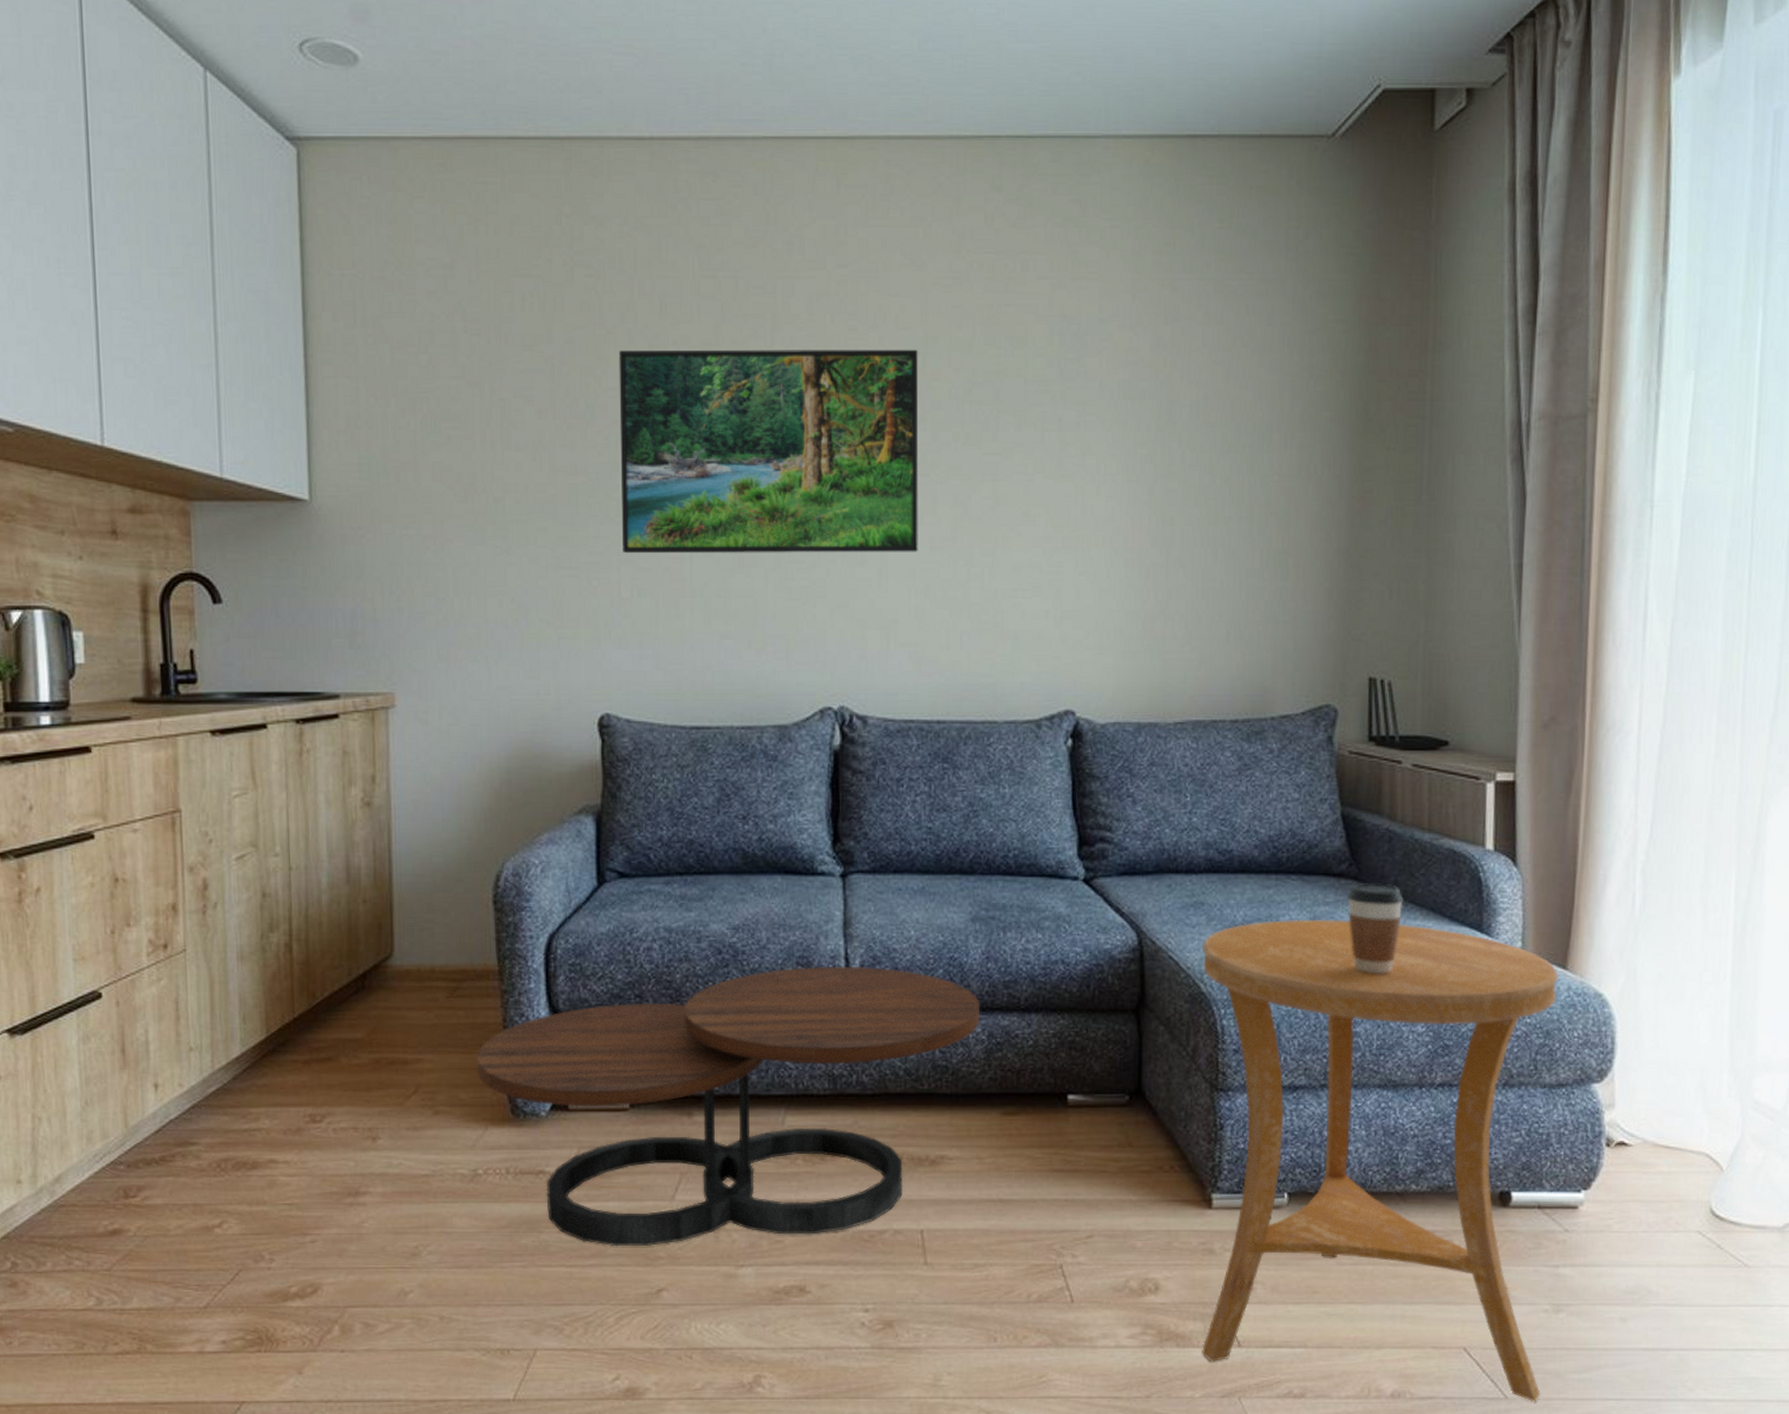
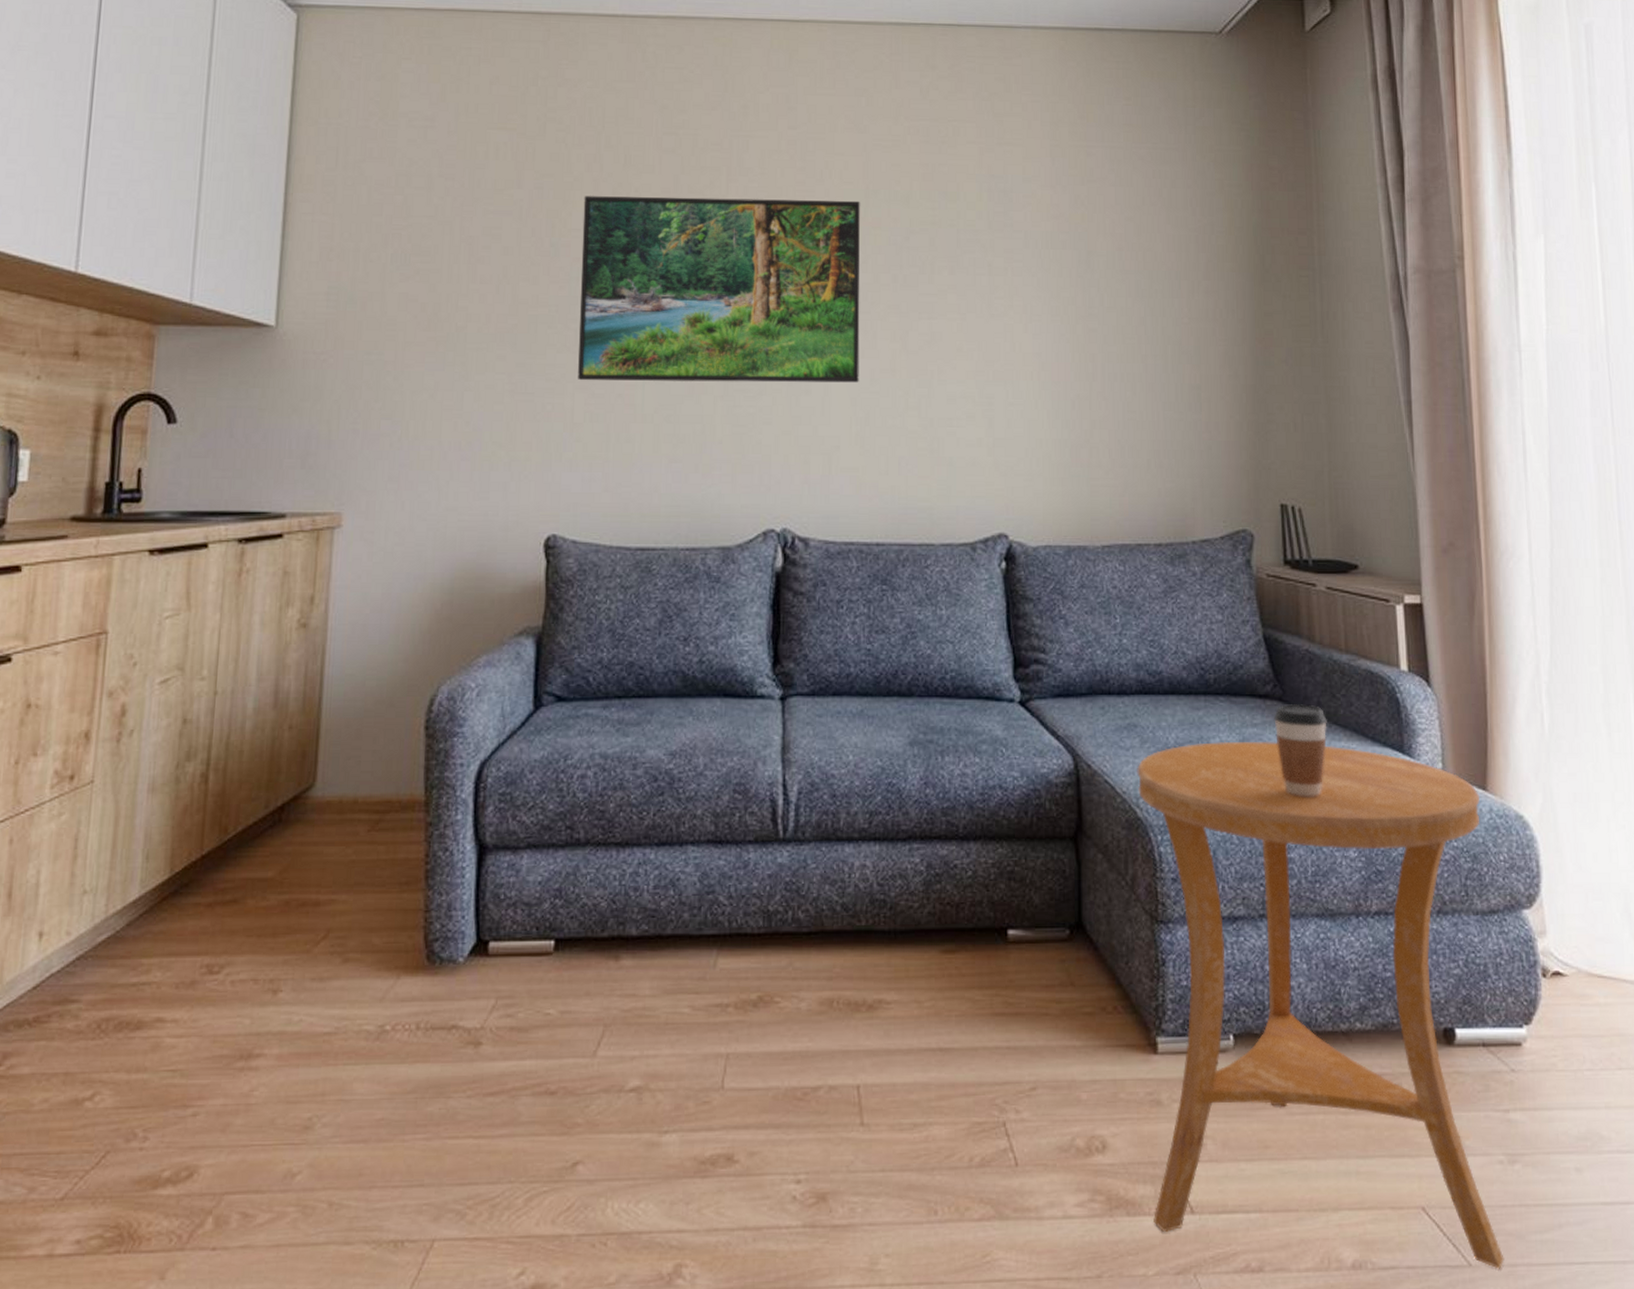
coffee table: present [476,966,979,1247] -> none [393,793,918,1113]

